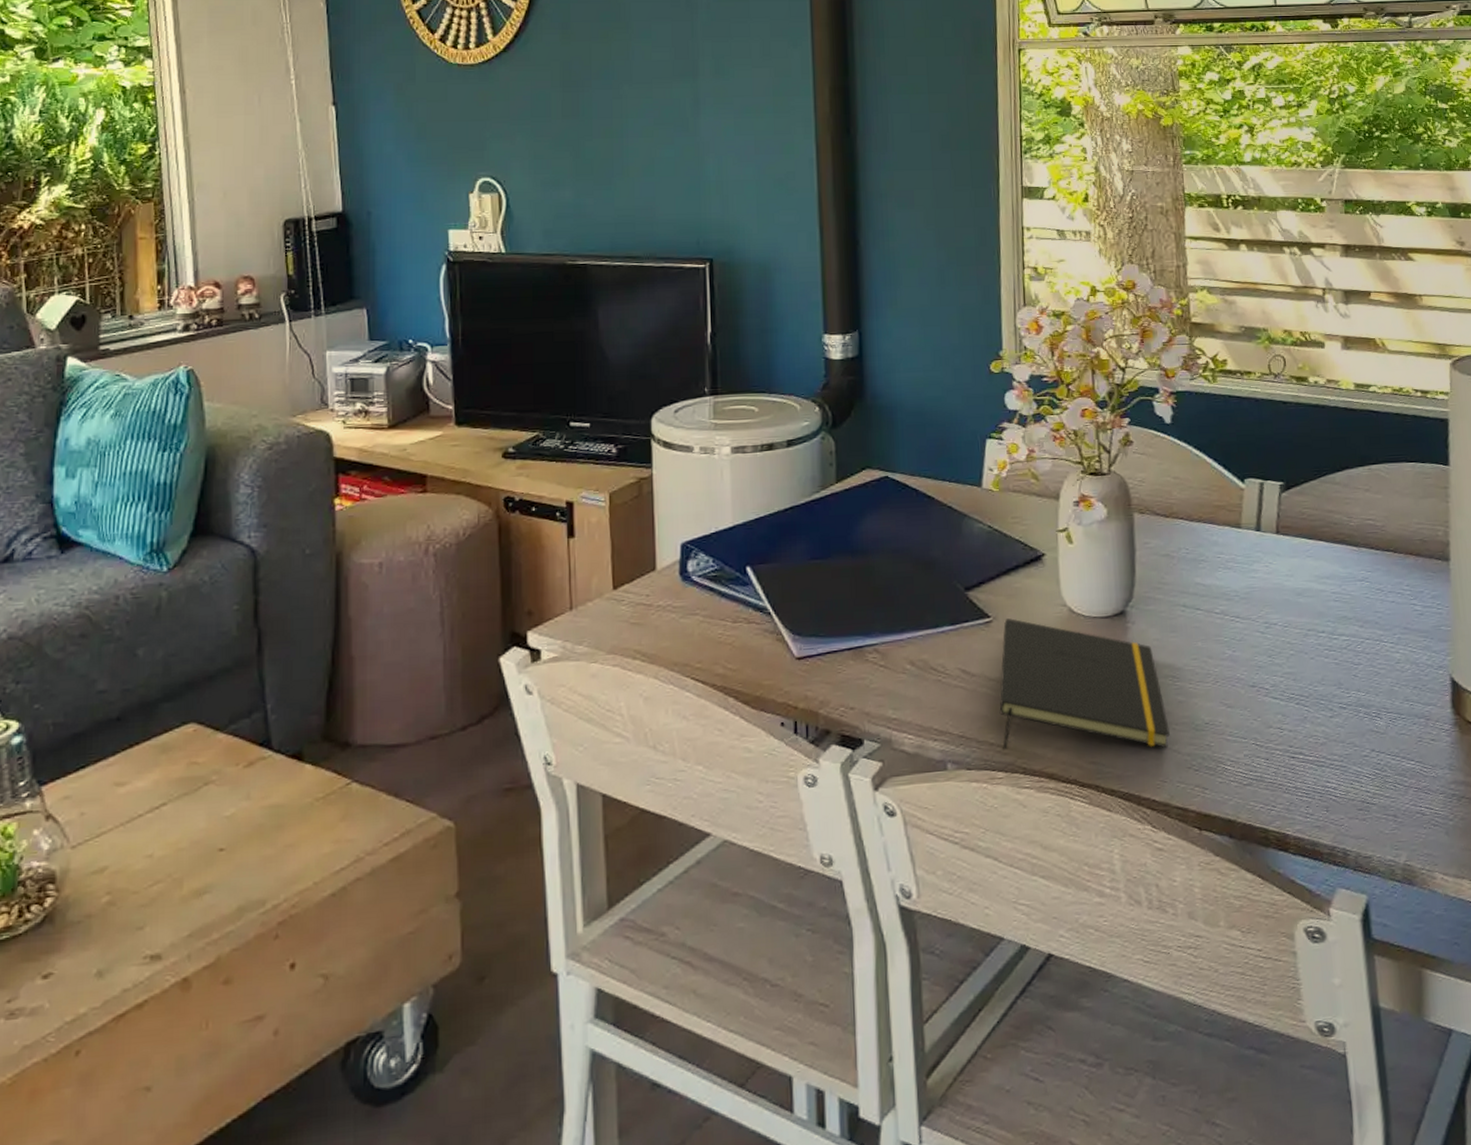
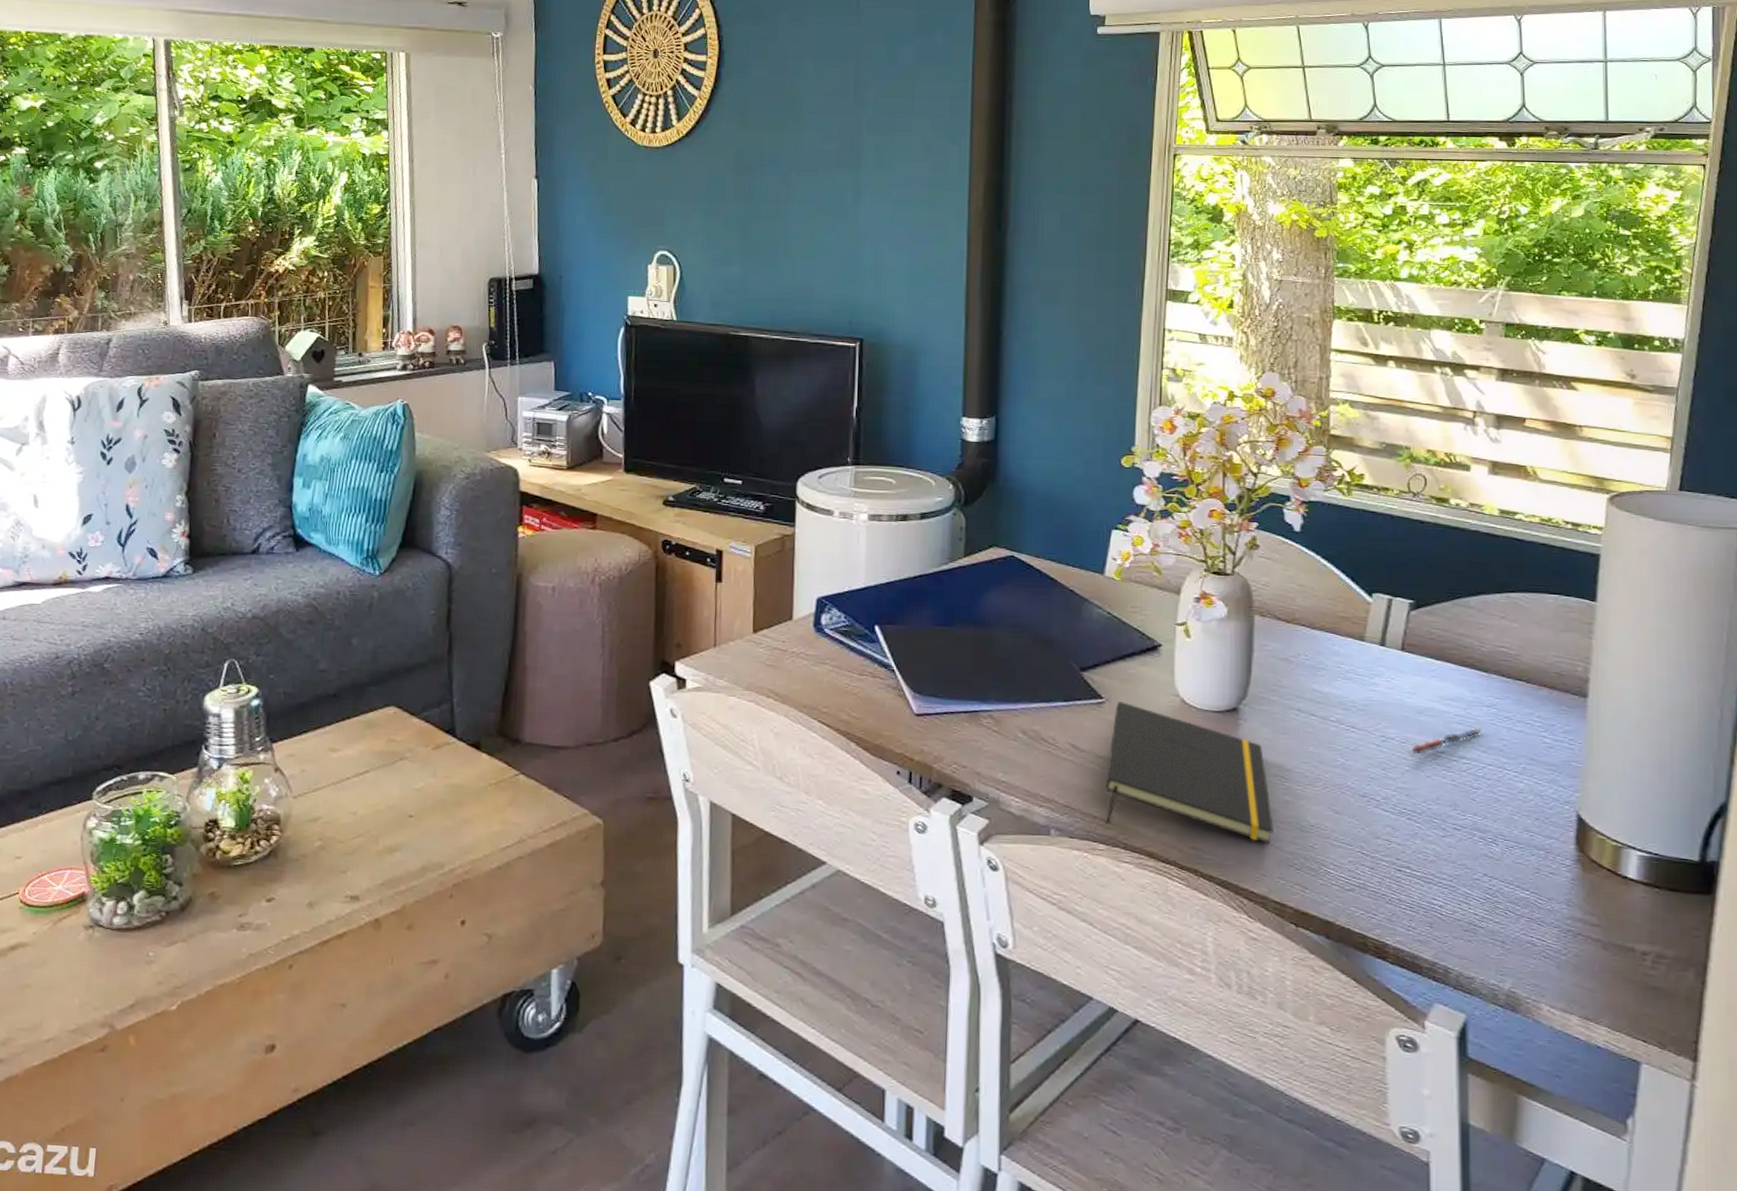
pen: none [1292,603,1359,637] -> present [1410,727,1483,755]

